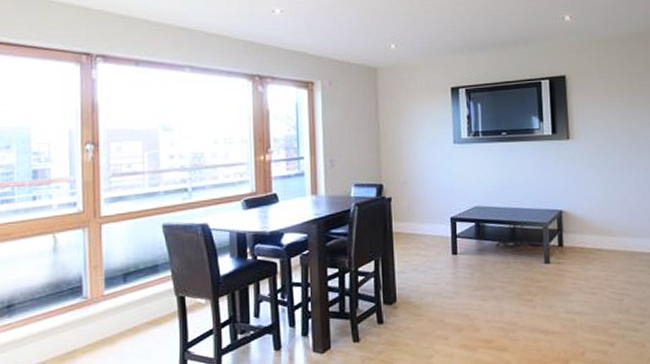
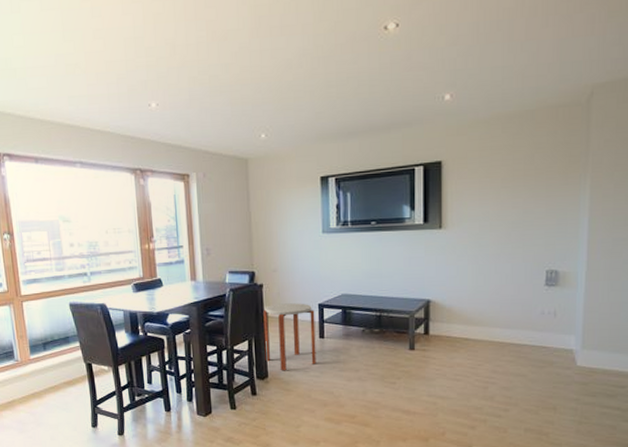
side table: none [391,217,449,293] -> present [263,303,316,370]

